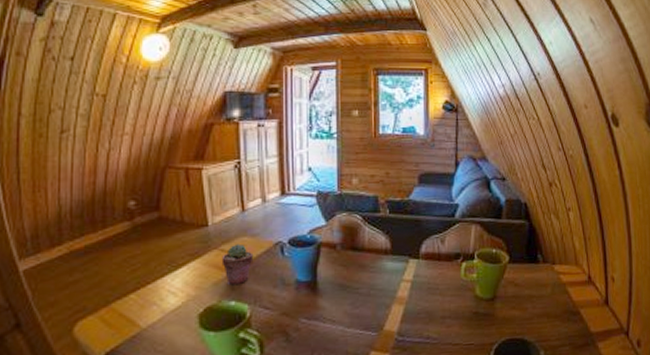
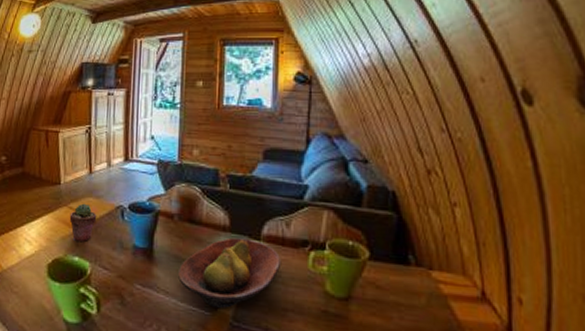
fruit bowl: none [344,258,439,327] -> present [178,237,282,308]

